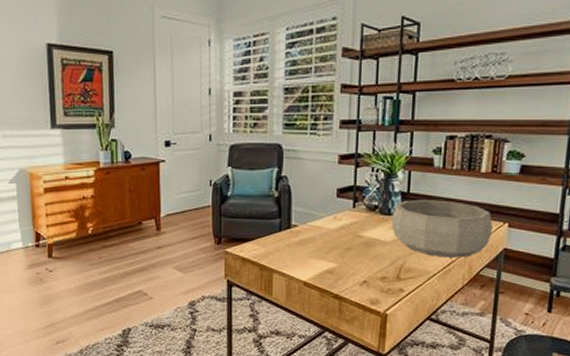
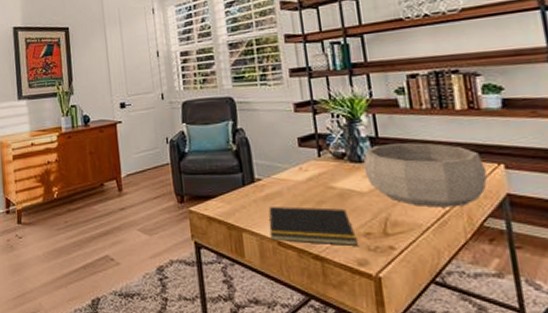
notepad: none [298,251,374,287] -> present [268,207,358,246]

